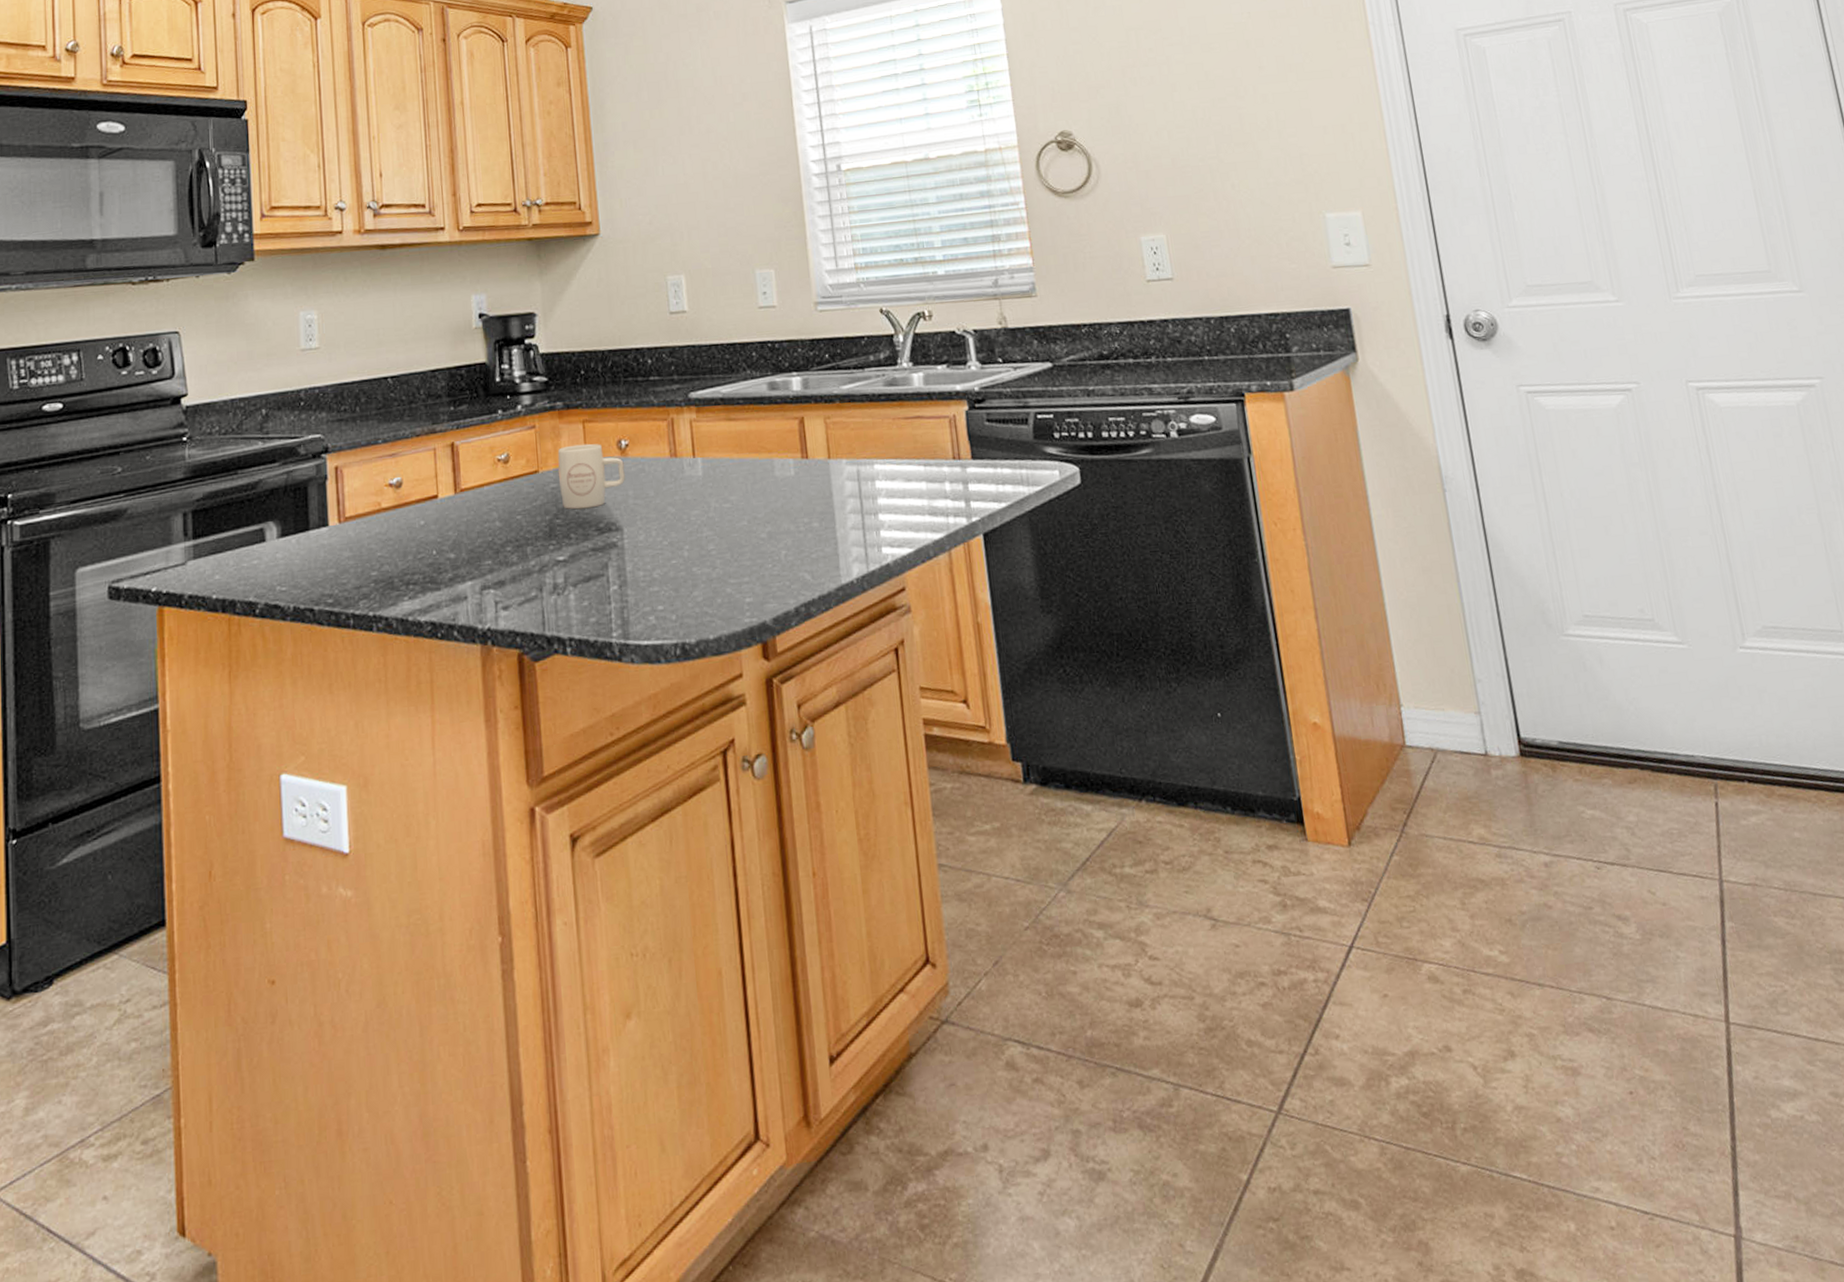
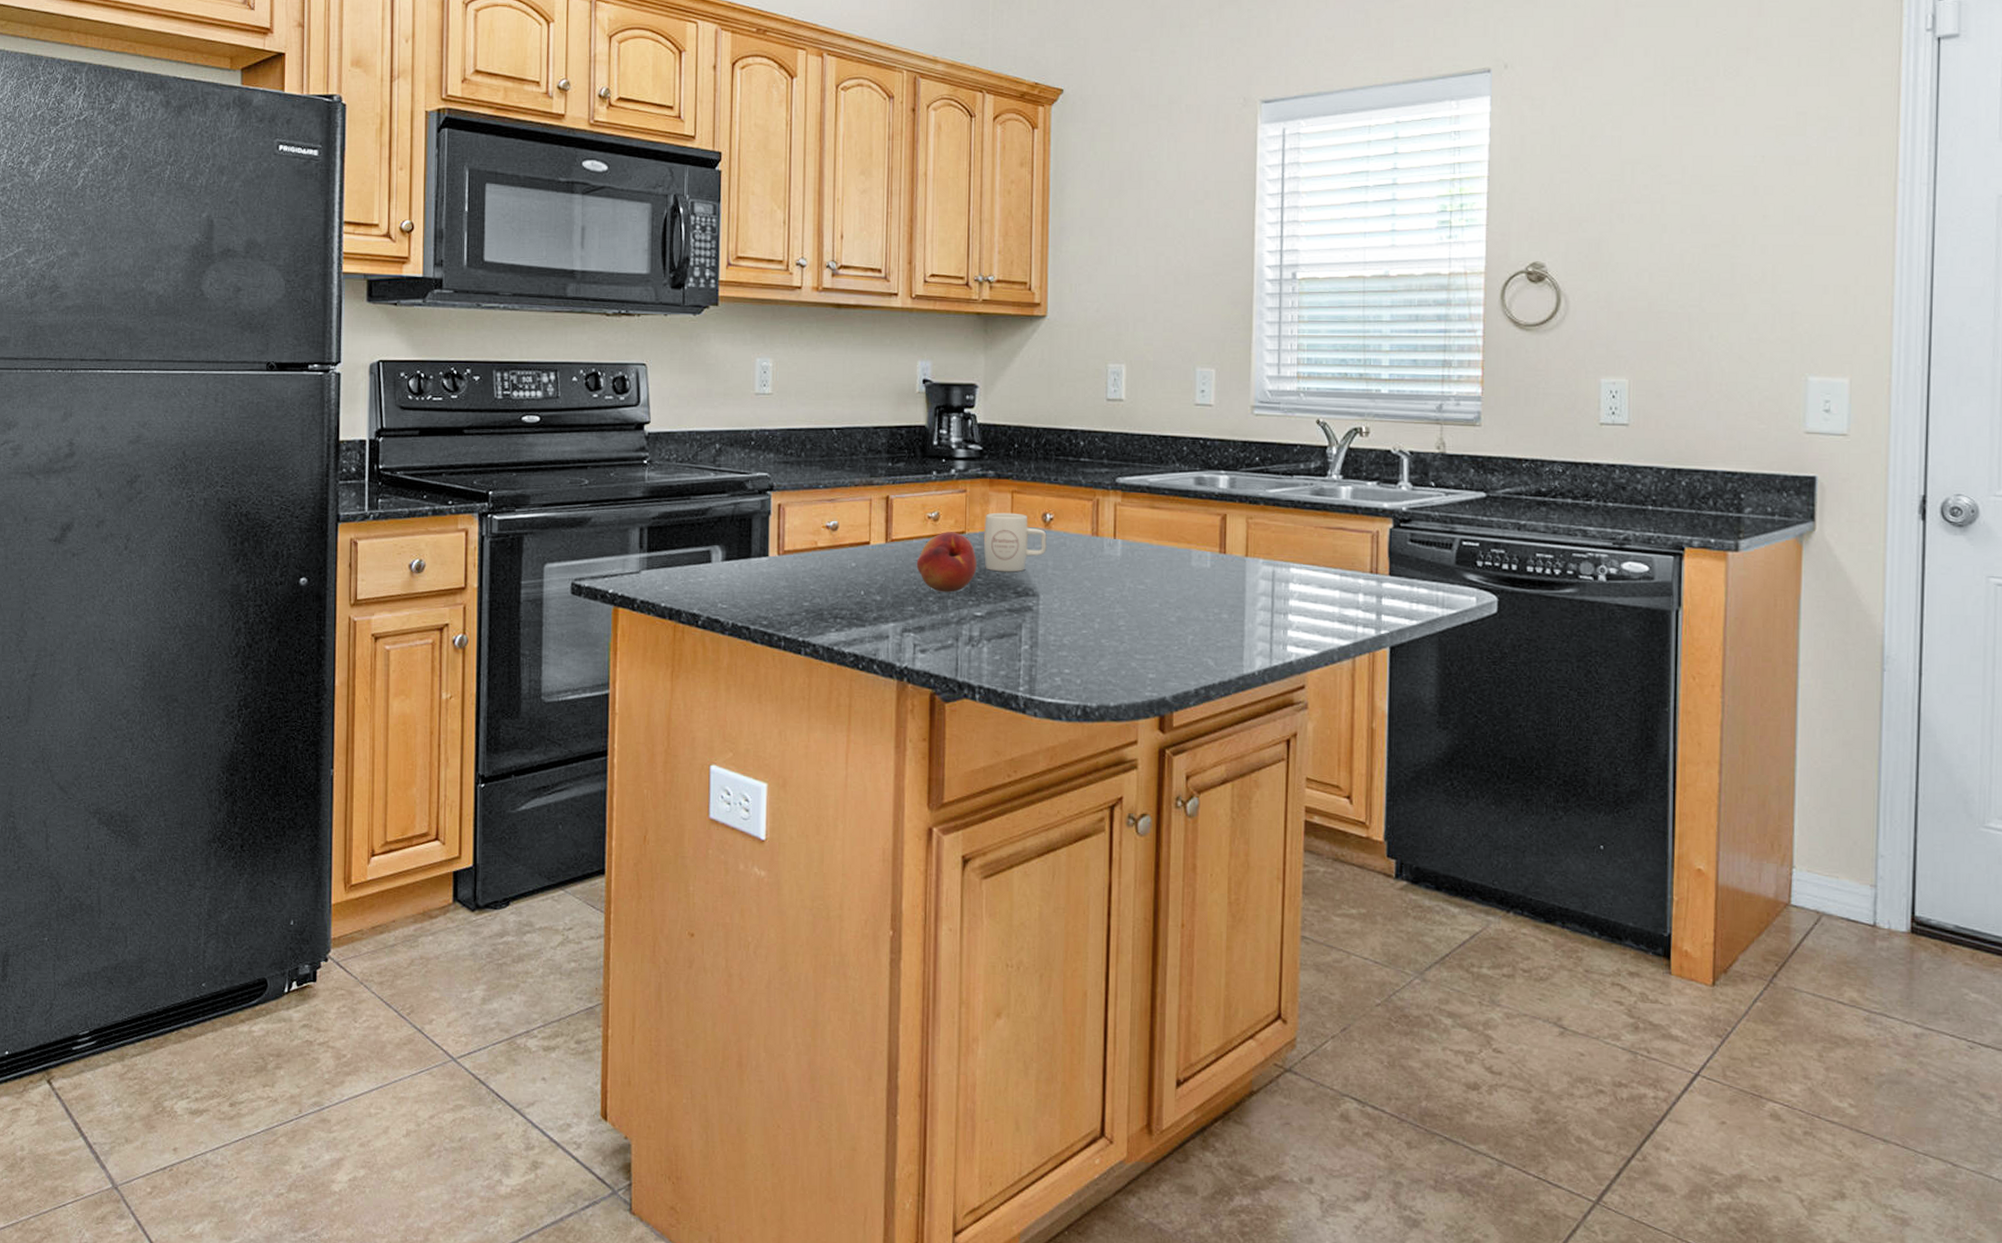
fruit: none [489,472,554,540] -> present [916,532,977,593]

